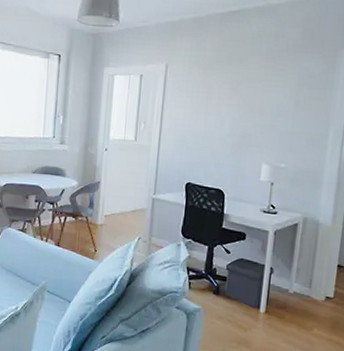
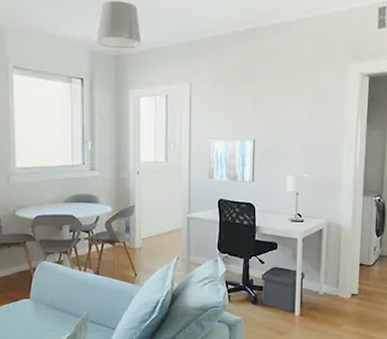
wall art: none [176,121,231,169] -> present [208,138,256,183]

